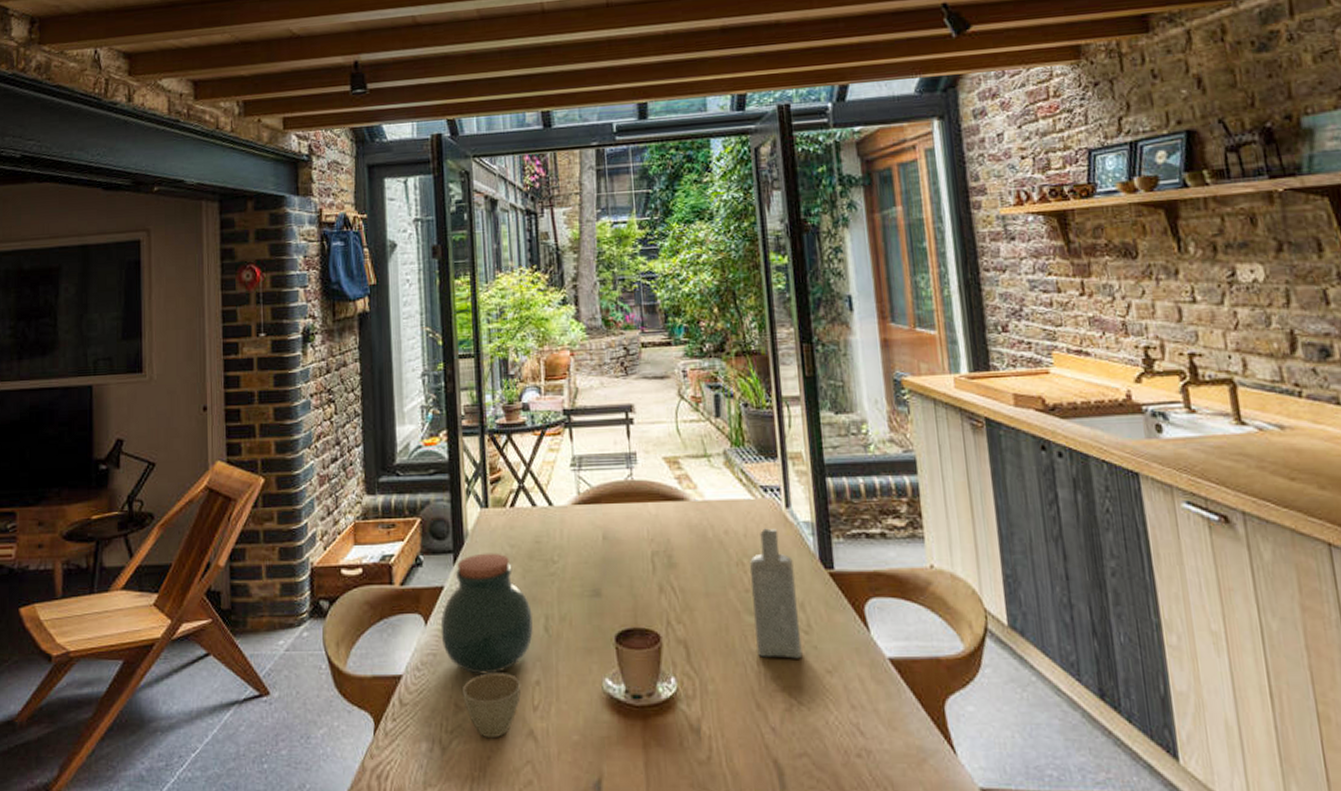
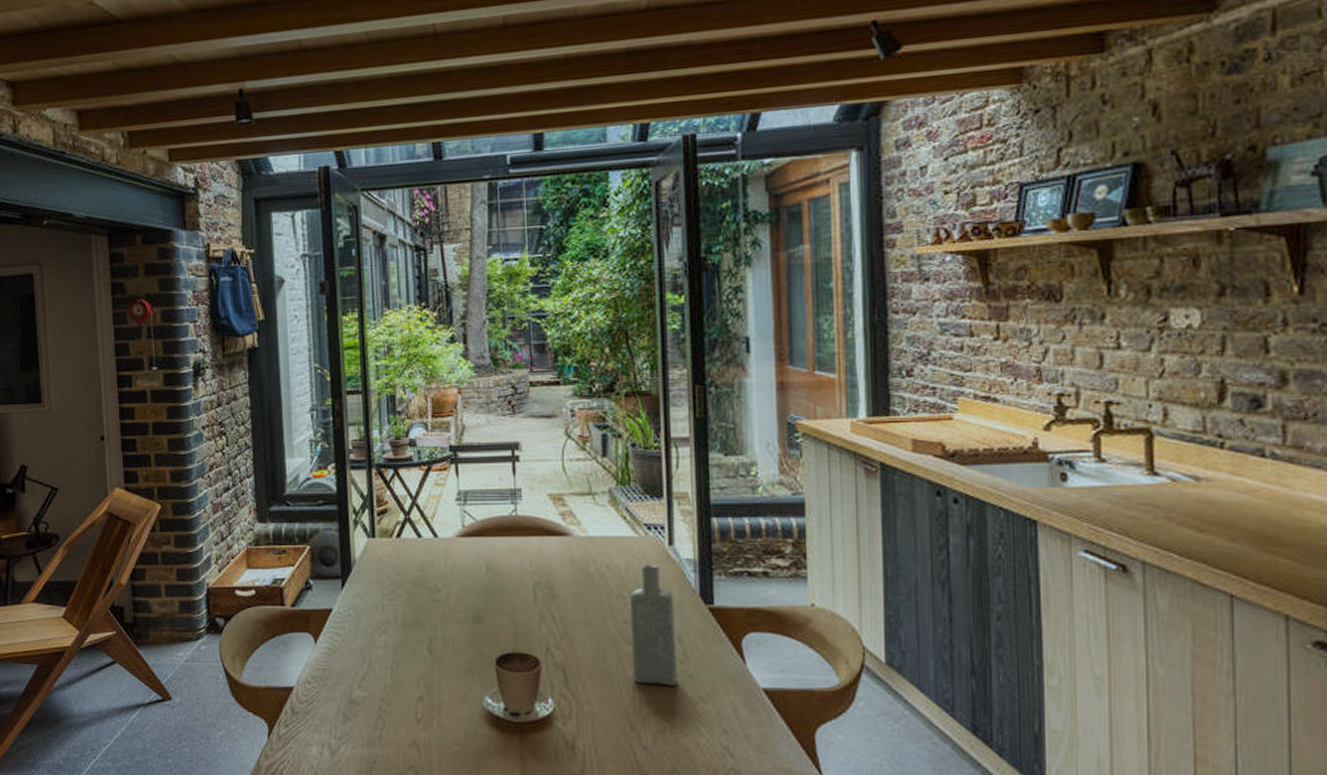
jar: present [440,553,533,674] -> none [329,579,417,689]
cup: present [461,673,521,739] -> none [349,688,406,746]

